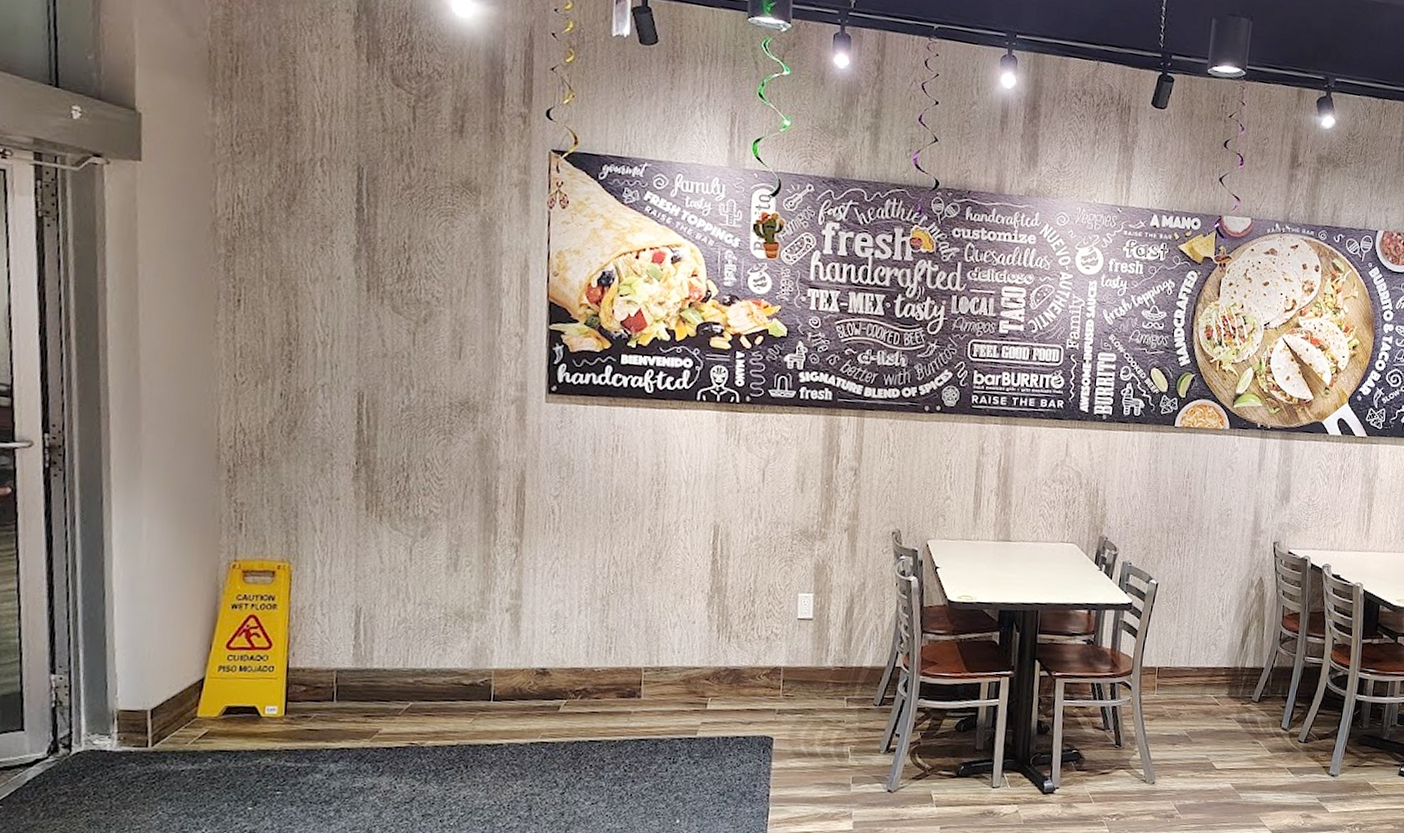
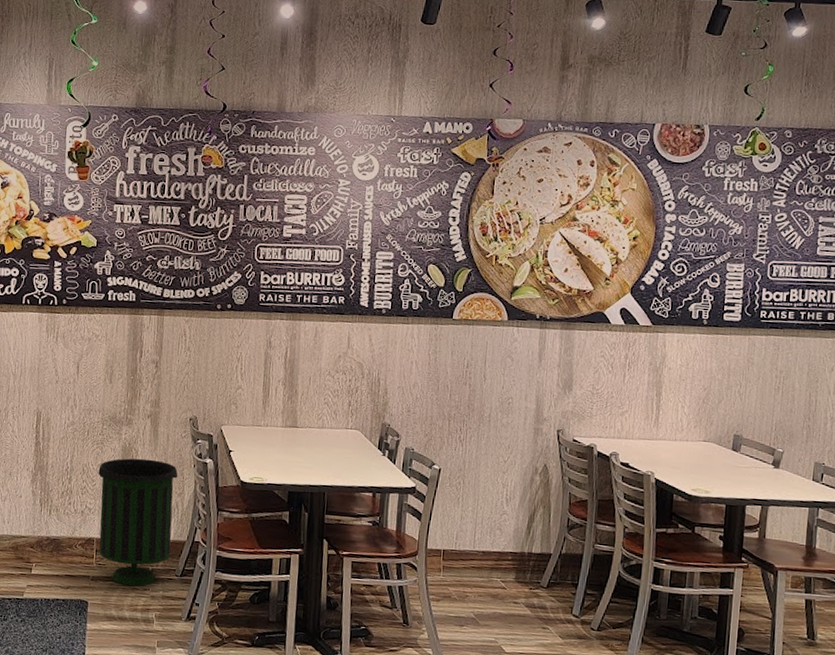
trash can: none [786,577,879,718] -> present [98,458,178,586]

